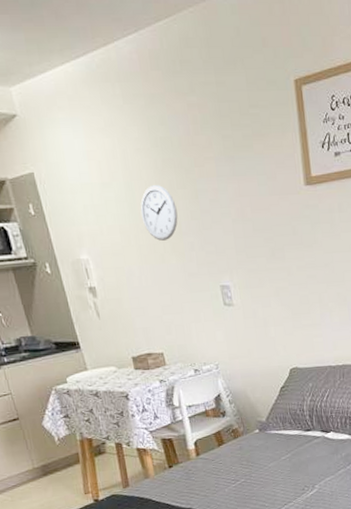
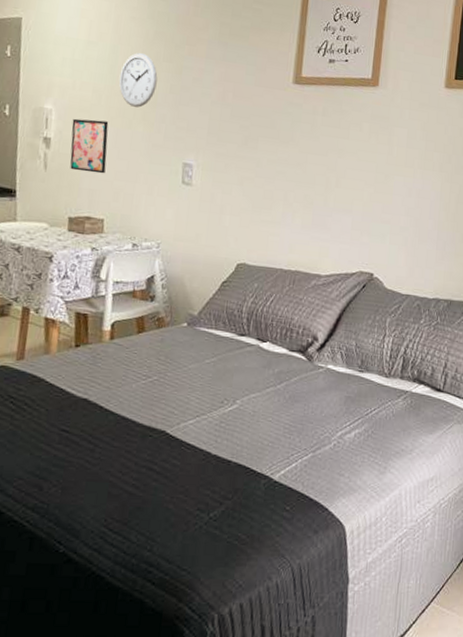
wall art: none [109,260,153,313] -> present [70,118,109,174]

